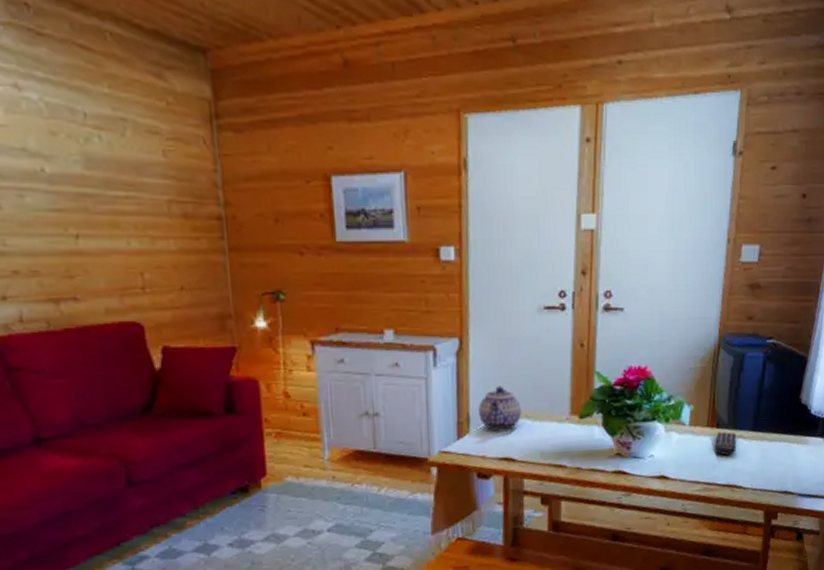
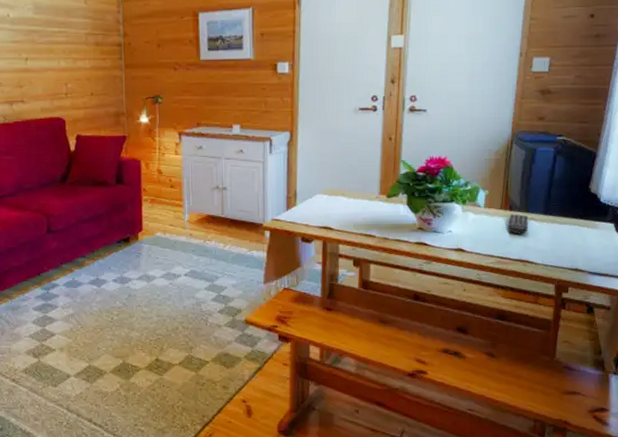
teapot: present [479,386,522,431] -> none [304,170,339,205]

